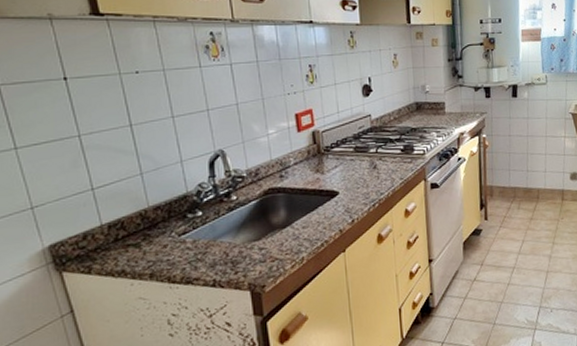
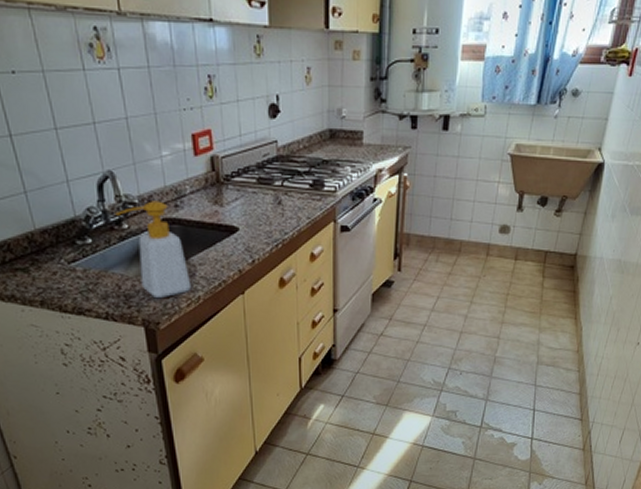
soap bottle: none [225,173,296,263] -> present [115,201,192,299]

